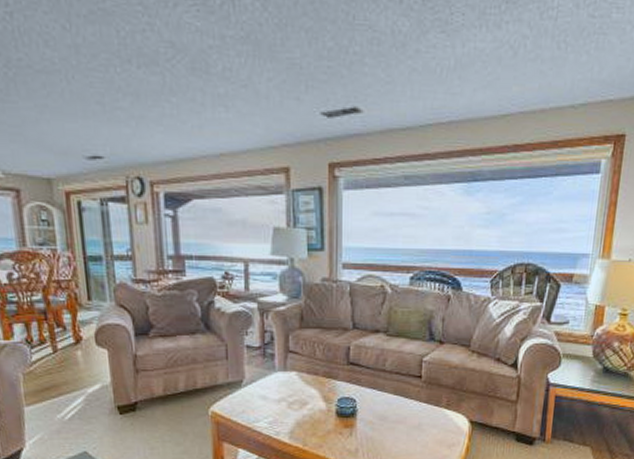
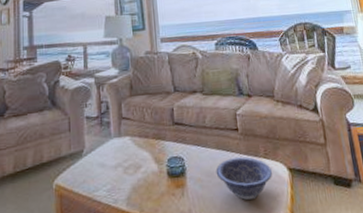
decorative bowl: none [390,405,452,447] -> present [216,157,273,201]

